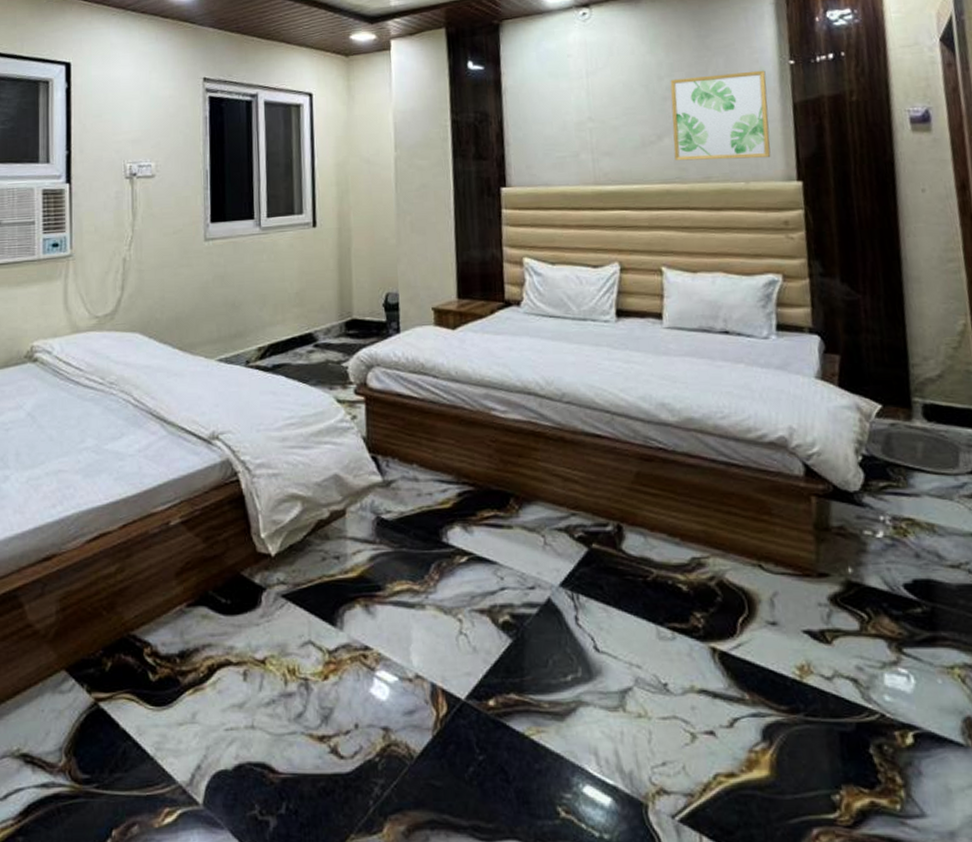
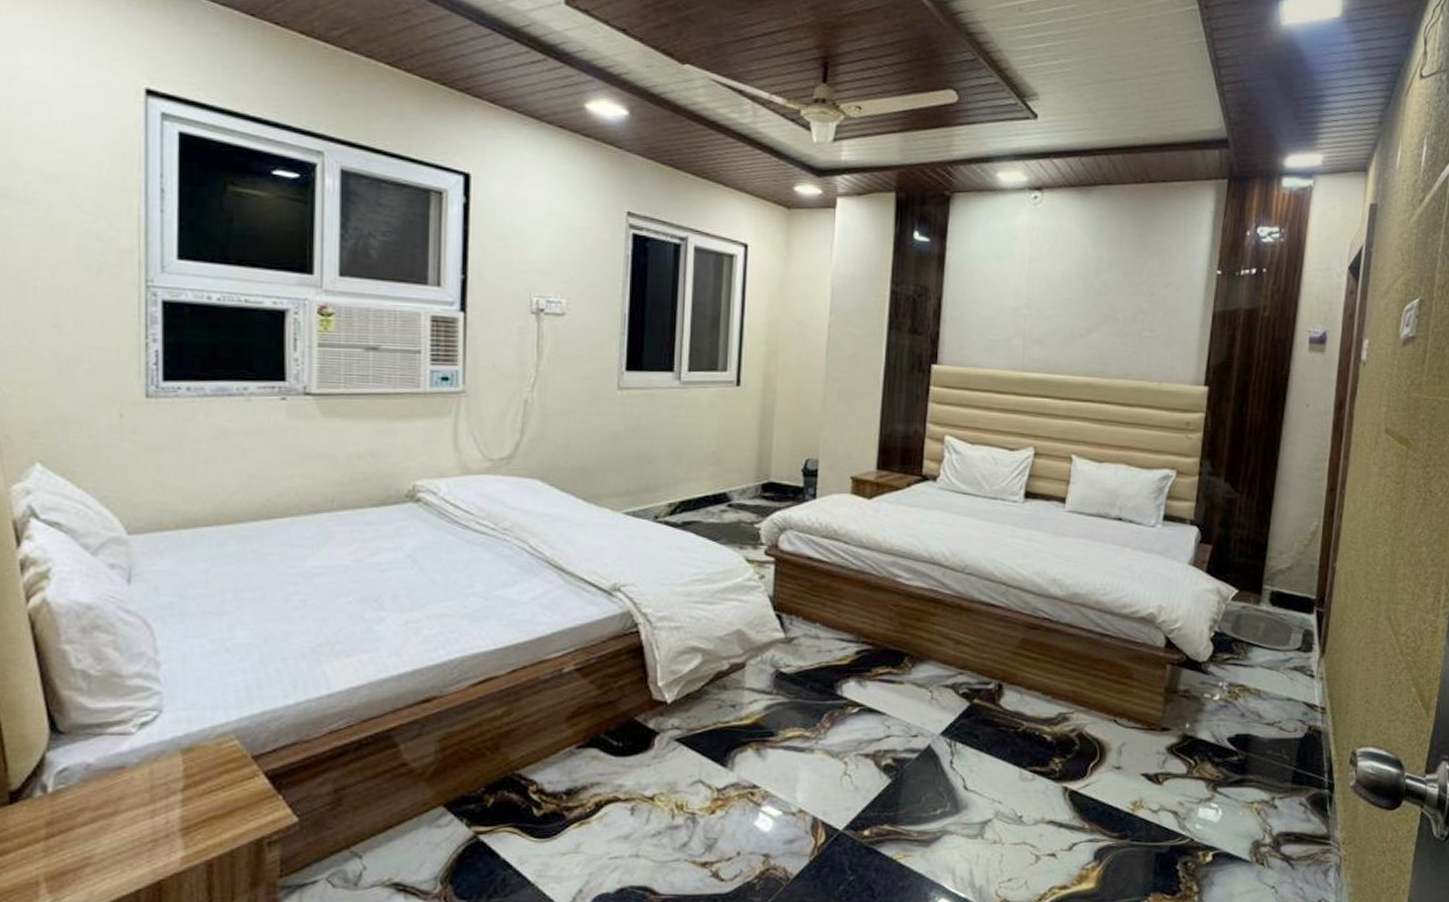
wall art: present [670,70,771,161] -> none [1099,275,1194,362]

